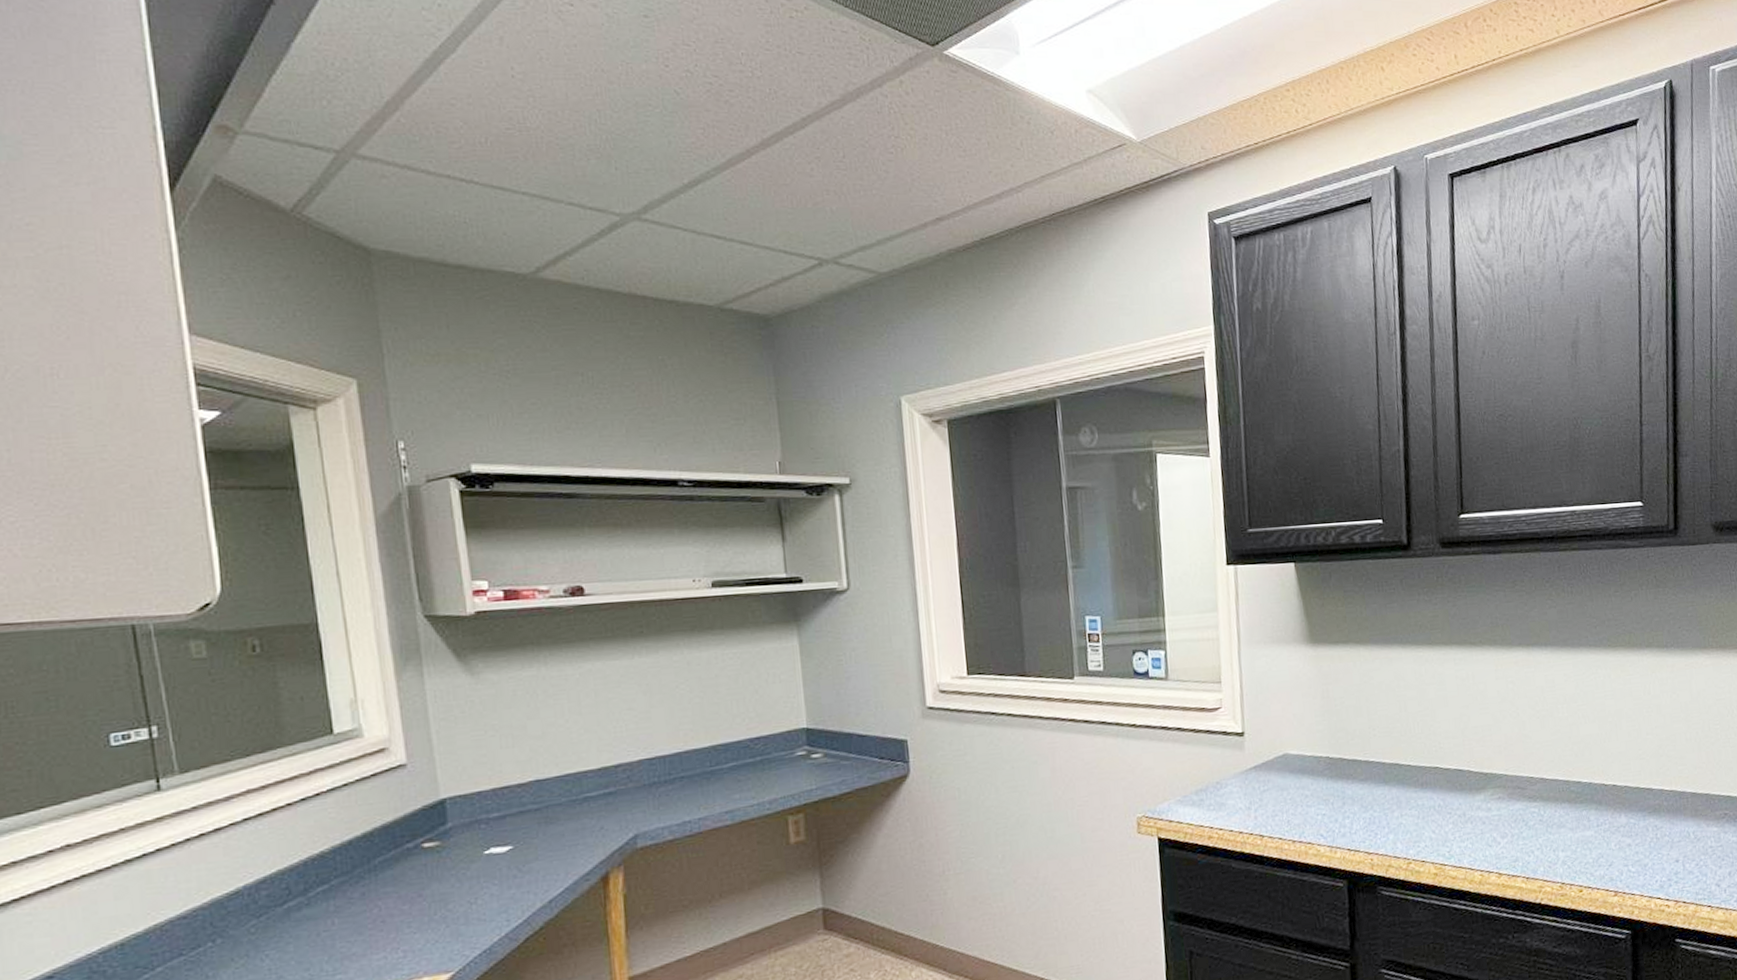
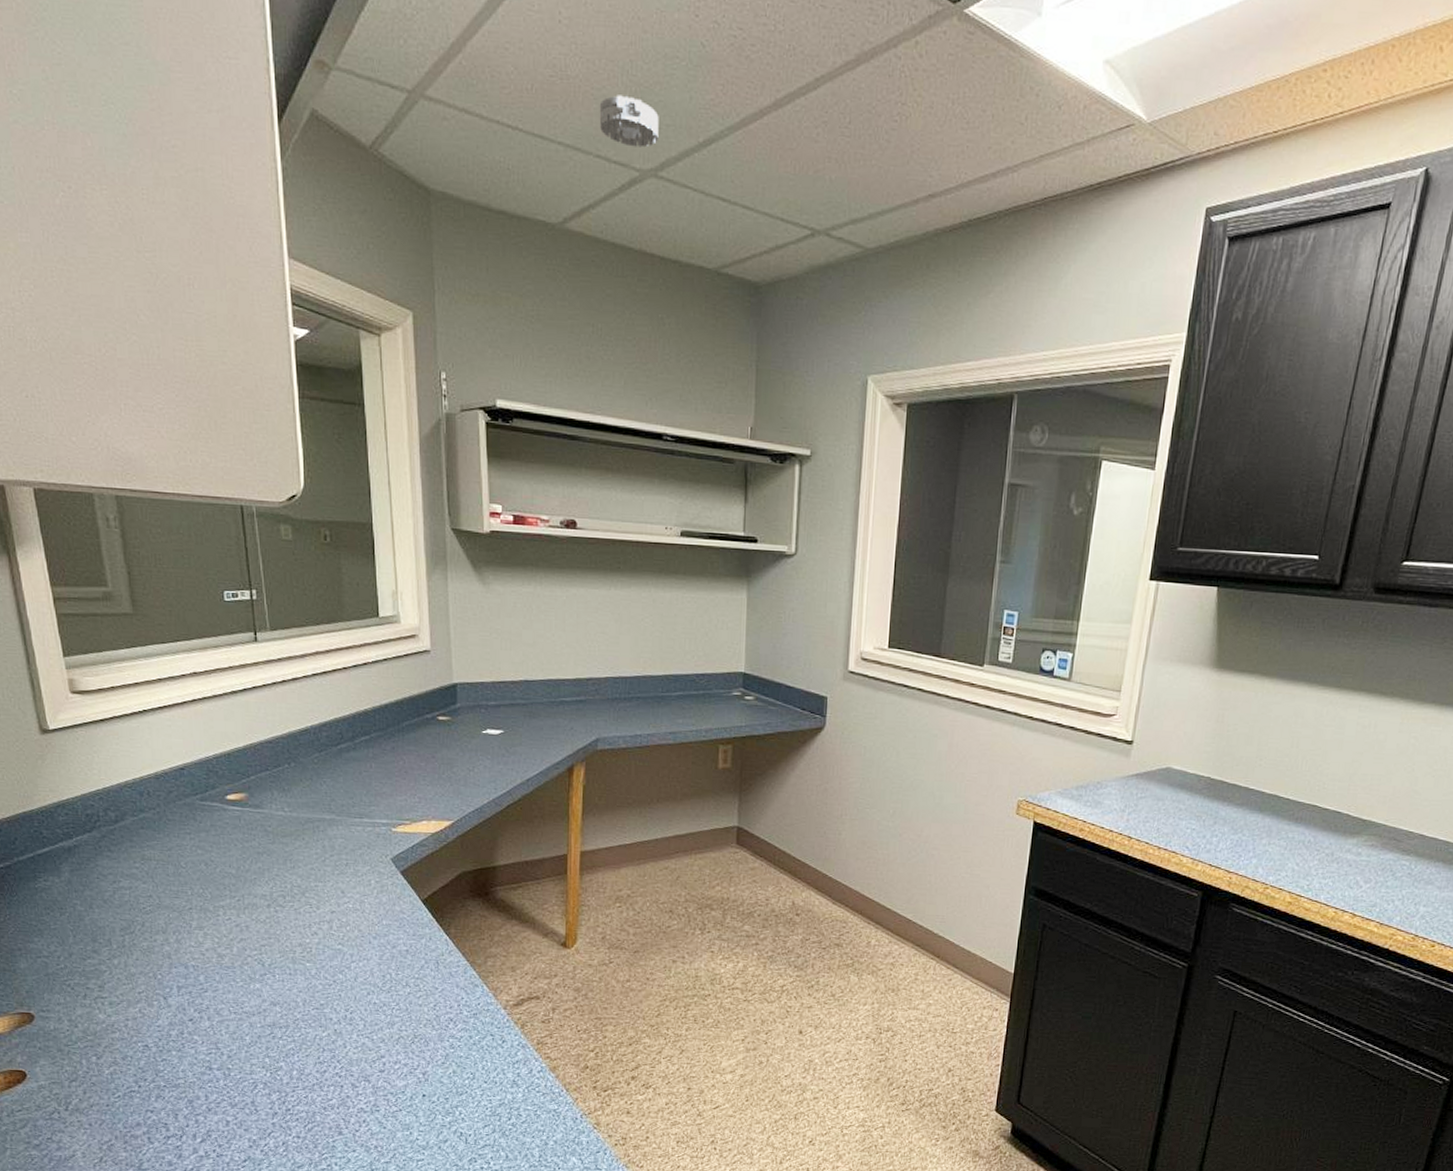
smoke detector: none [566,143,638,192] -> present [599,95,659,148]

